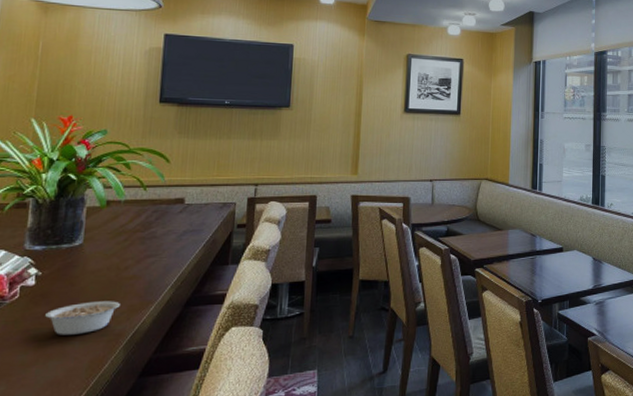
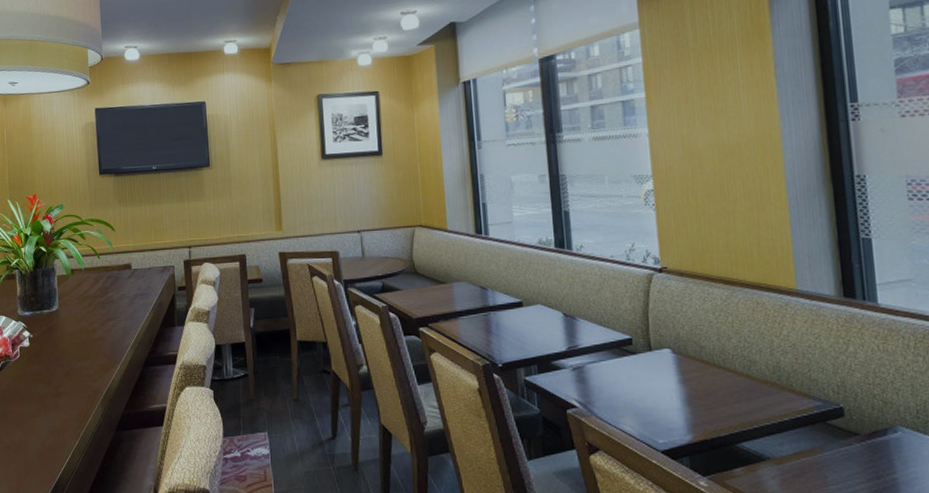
legume: present [45,301,120,335] -> none [40,360,93,390]

